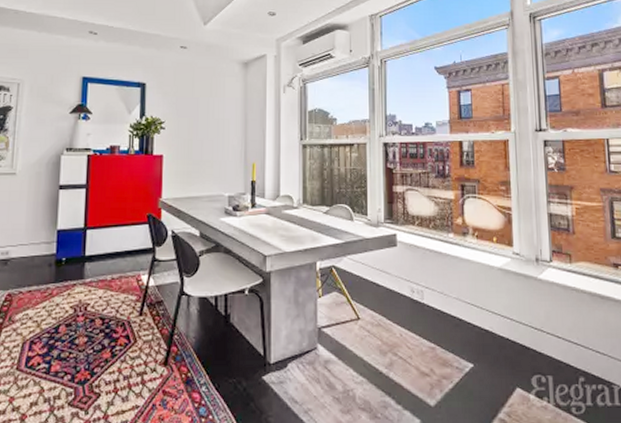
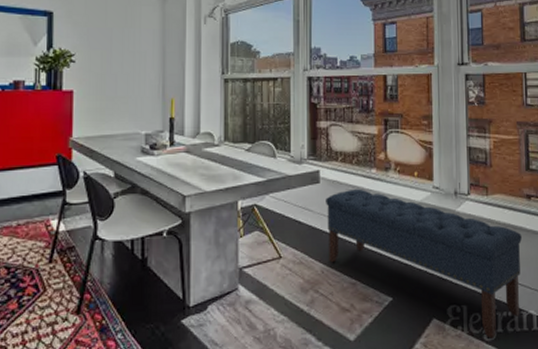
bench: none [403,253,610,412] -> present [326,188,522,339]

